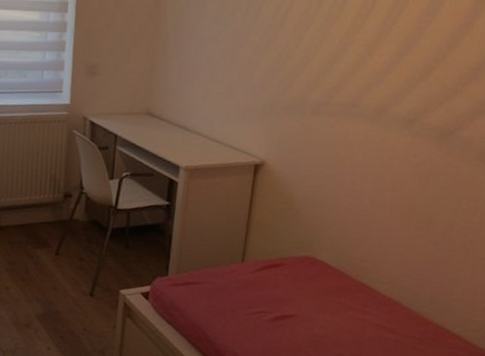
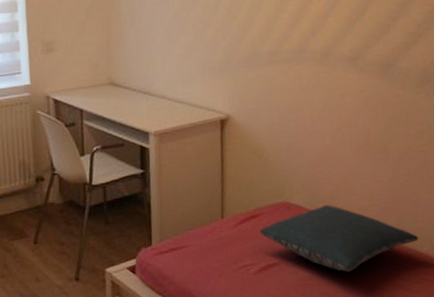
pillow: none [279,266,453,338] -> present [259,205,419,272]

